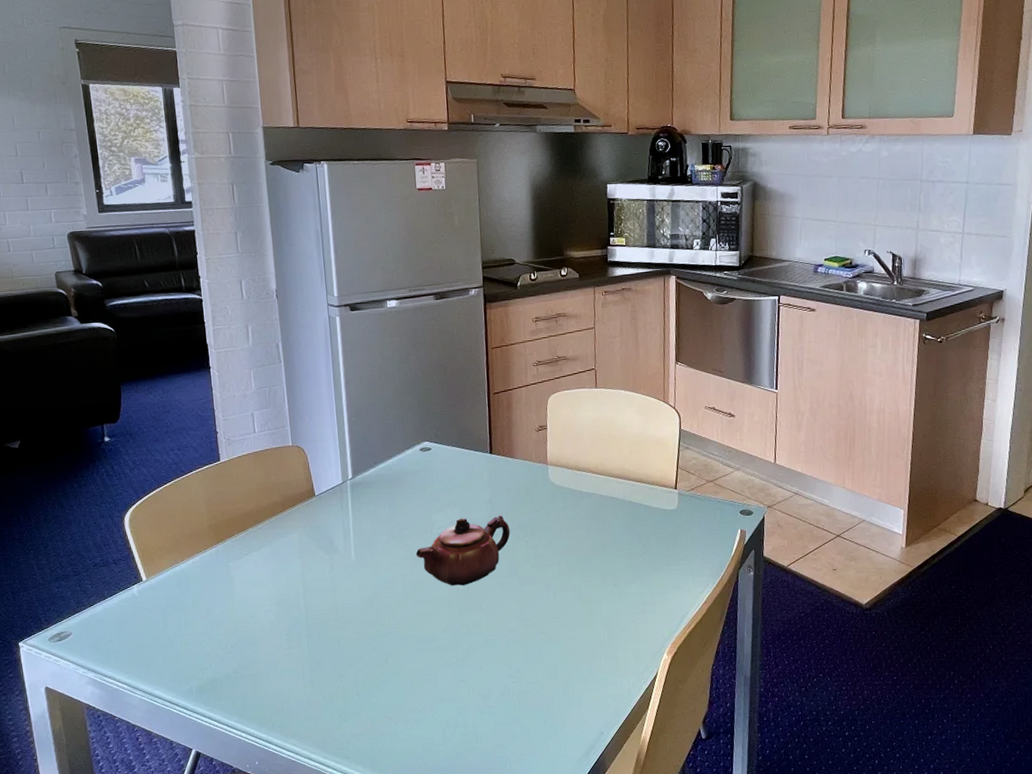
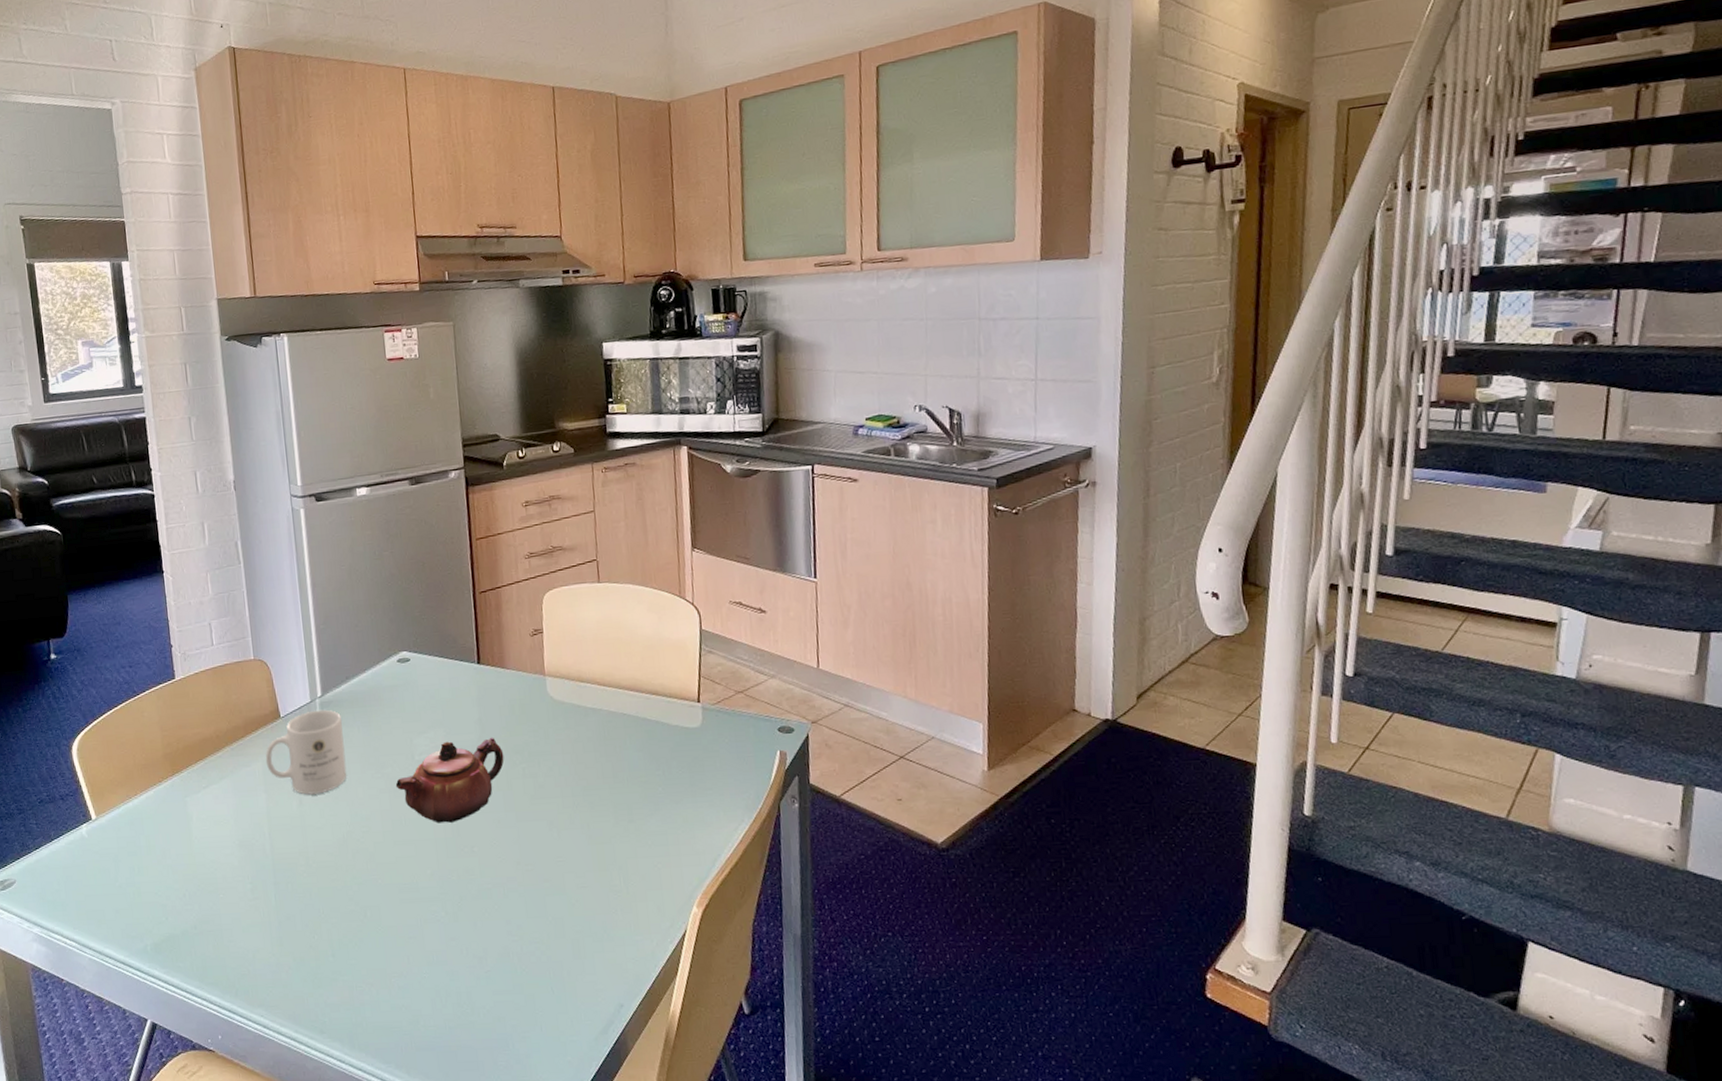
mug: none [301,489,374,561] -> present [265,709,347,795]

